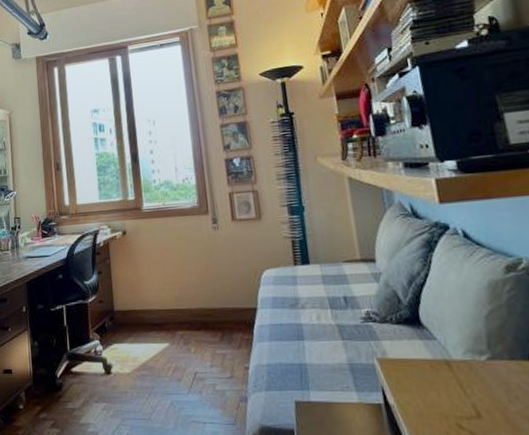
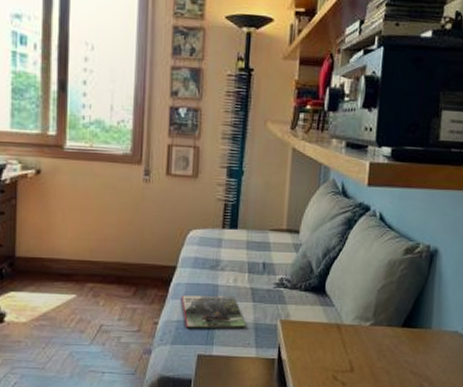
magazine: none [267,334,341,373] -> present [182,295,247,329]

